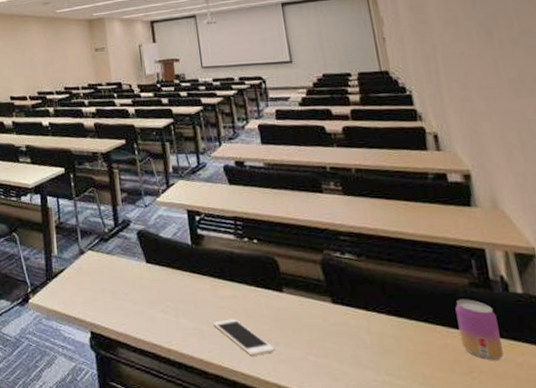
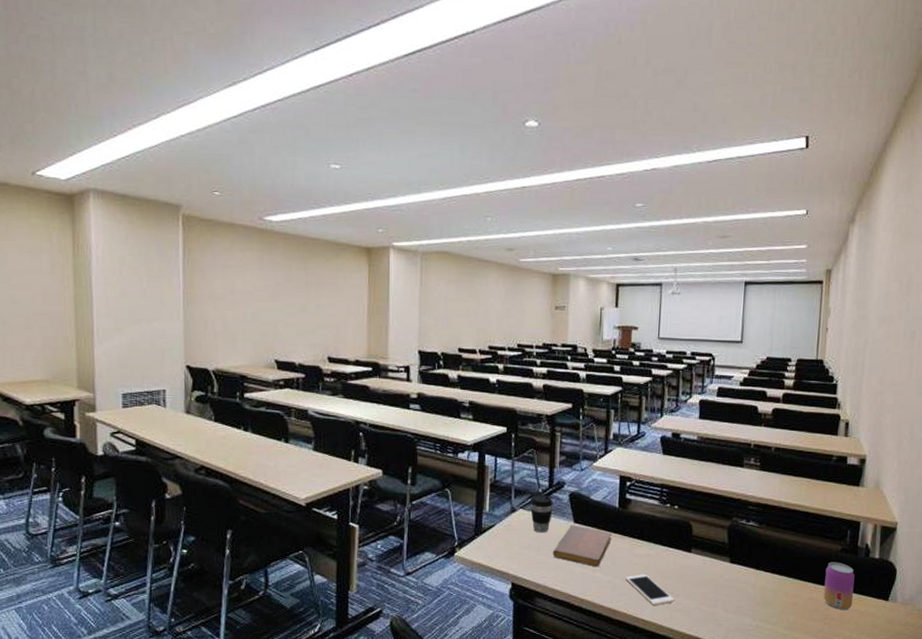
coffee cup: none [97,234,122,276] -> present [529,494,553,533]
notebook: none [128,265,190,312] -> present [552,524,612,567]

